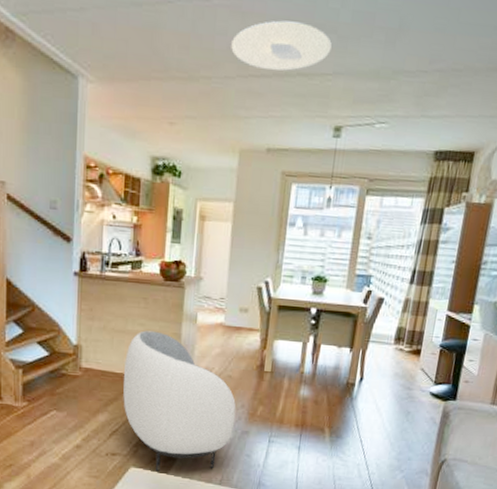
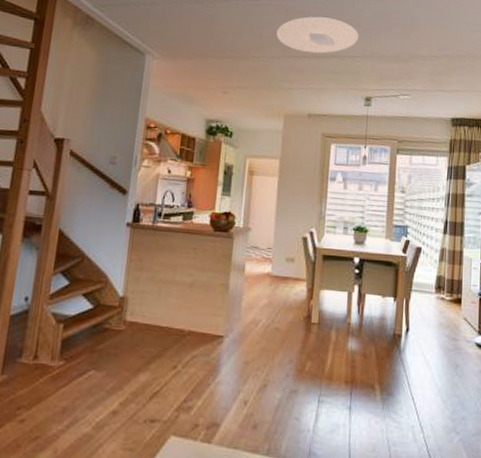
armchair: present [123,330,236,472] -> none [166,281,284,441]

